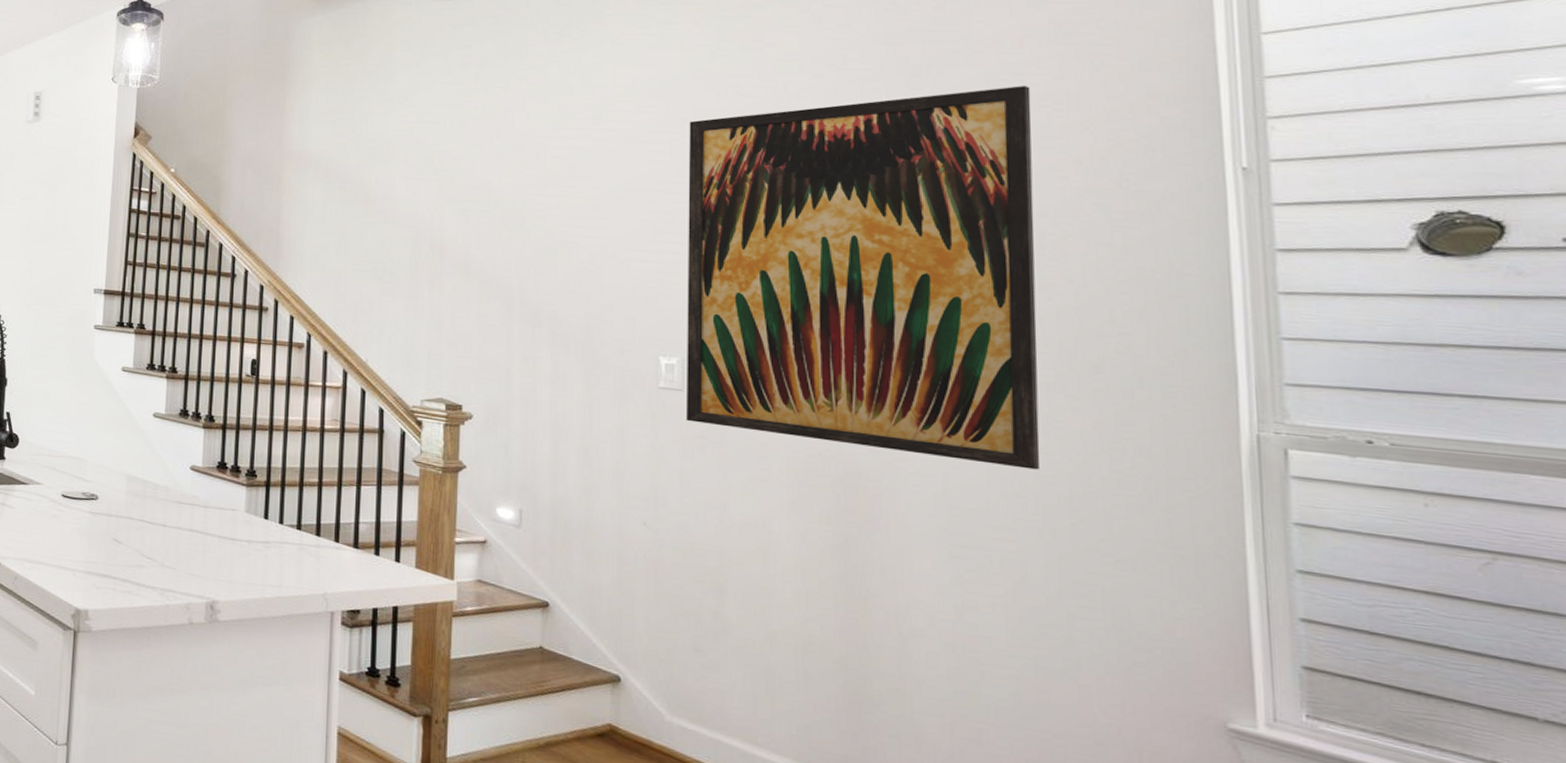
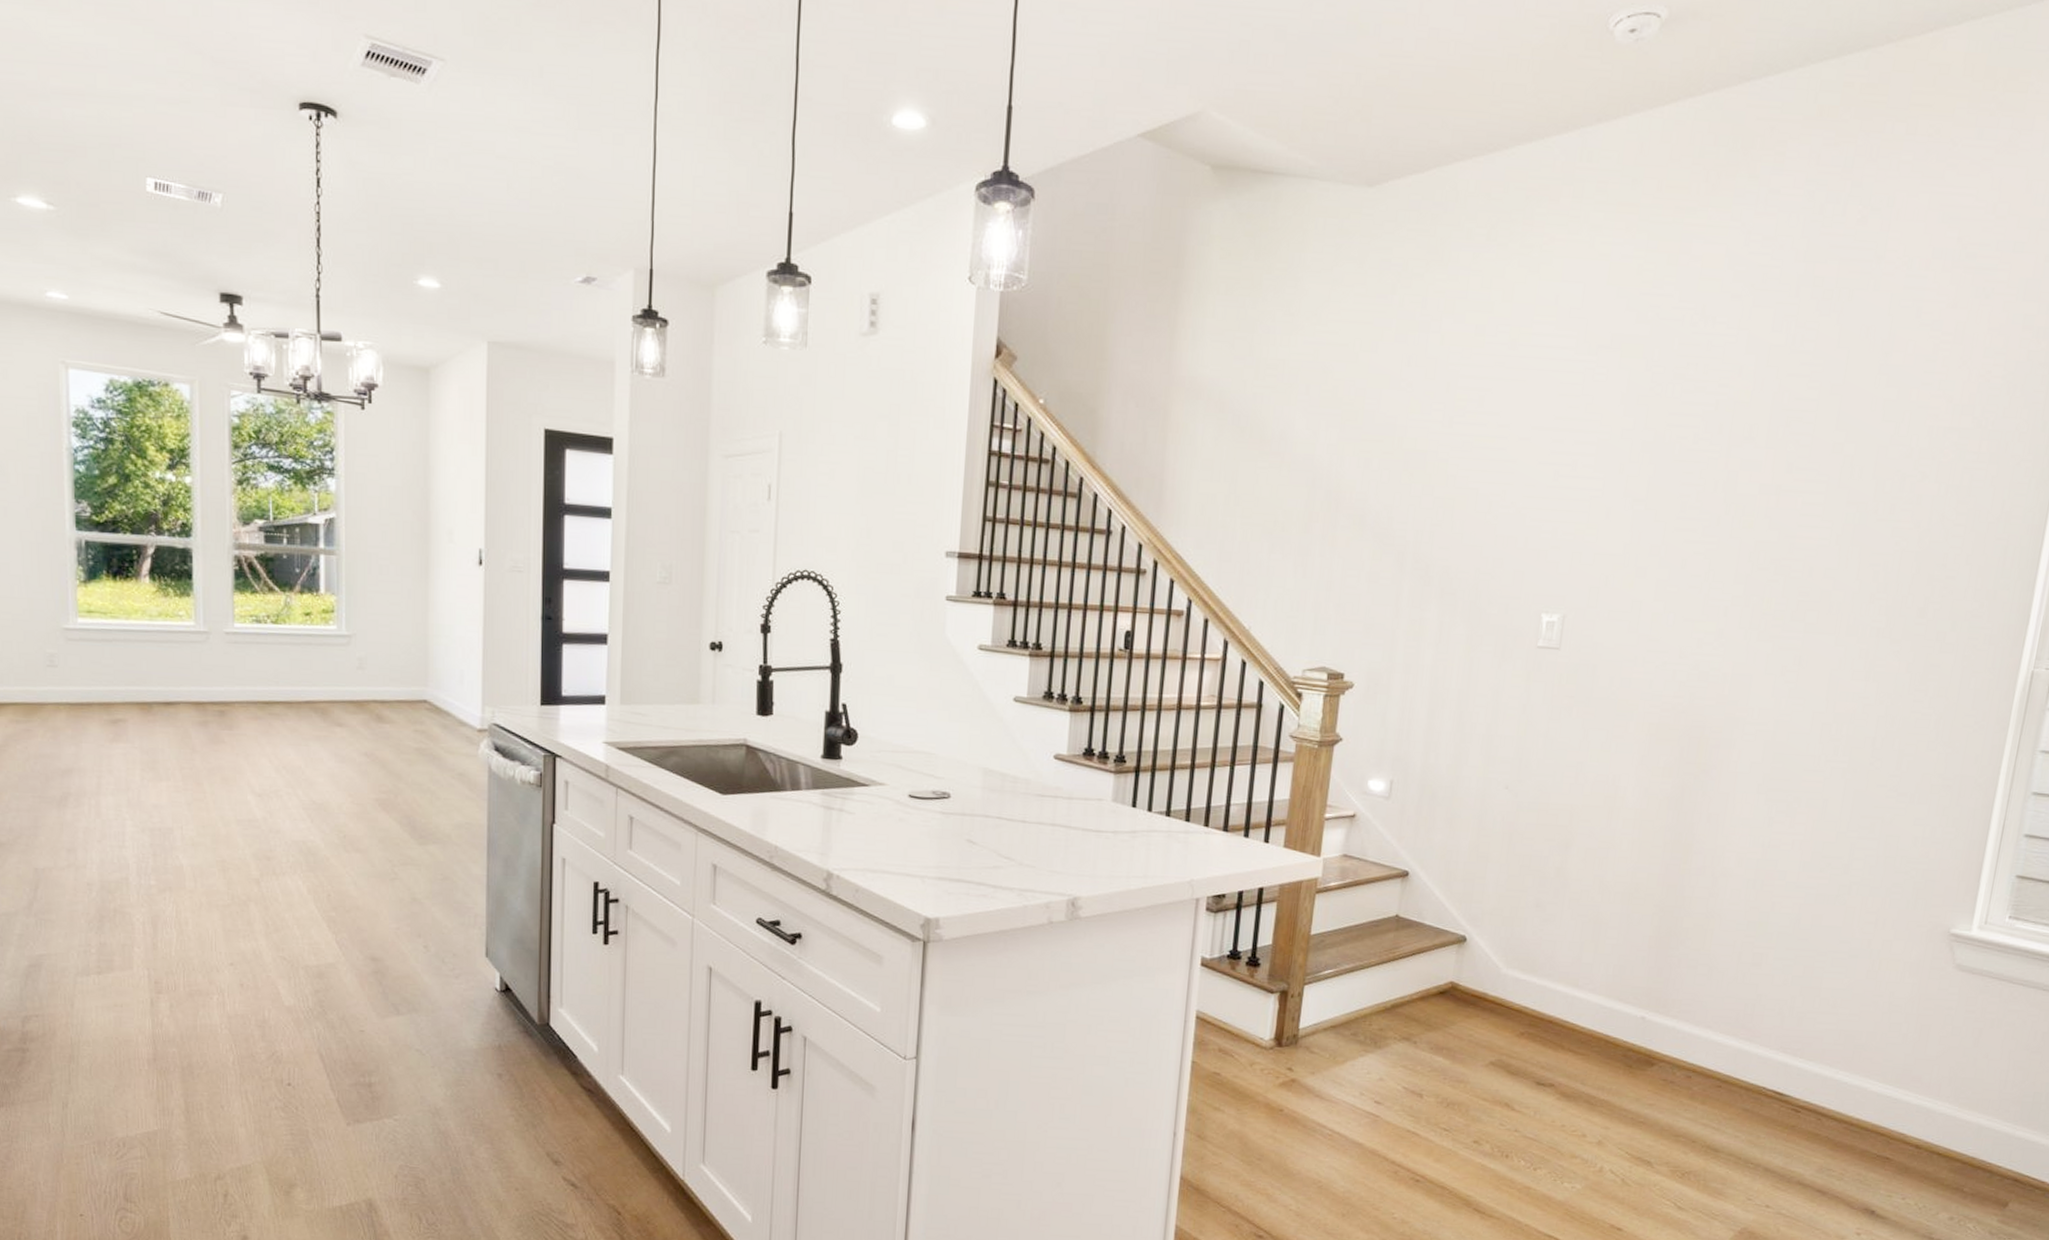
wall art: present [685,86,1040,470] -> none [1558,314,1926,714]

